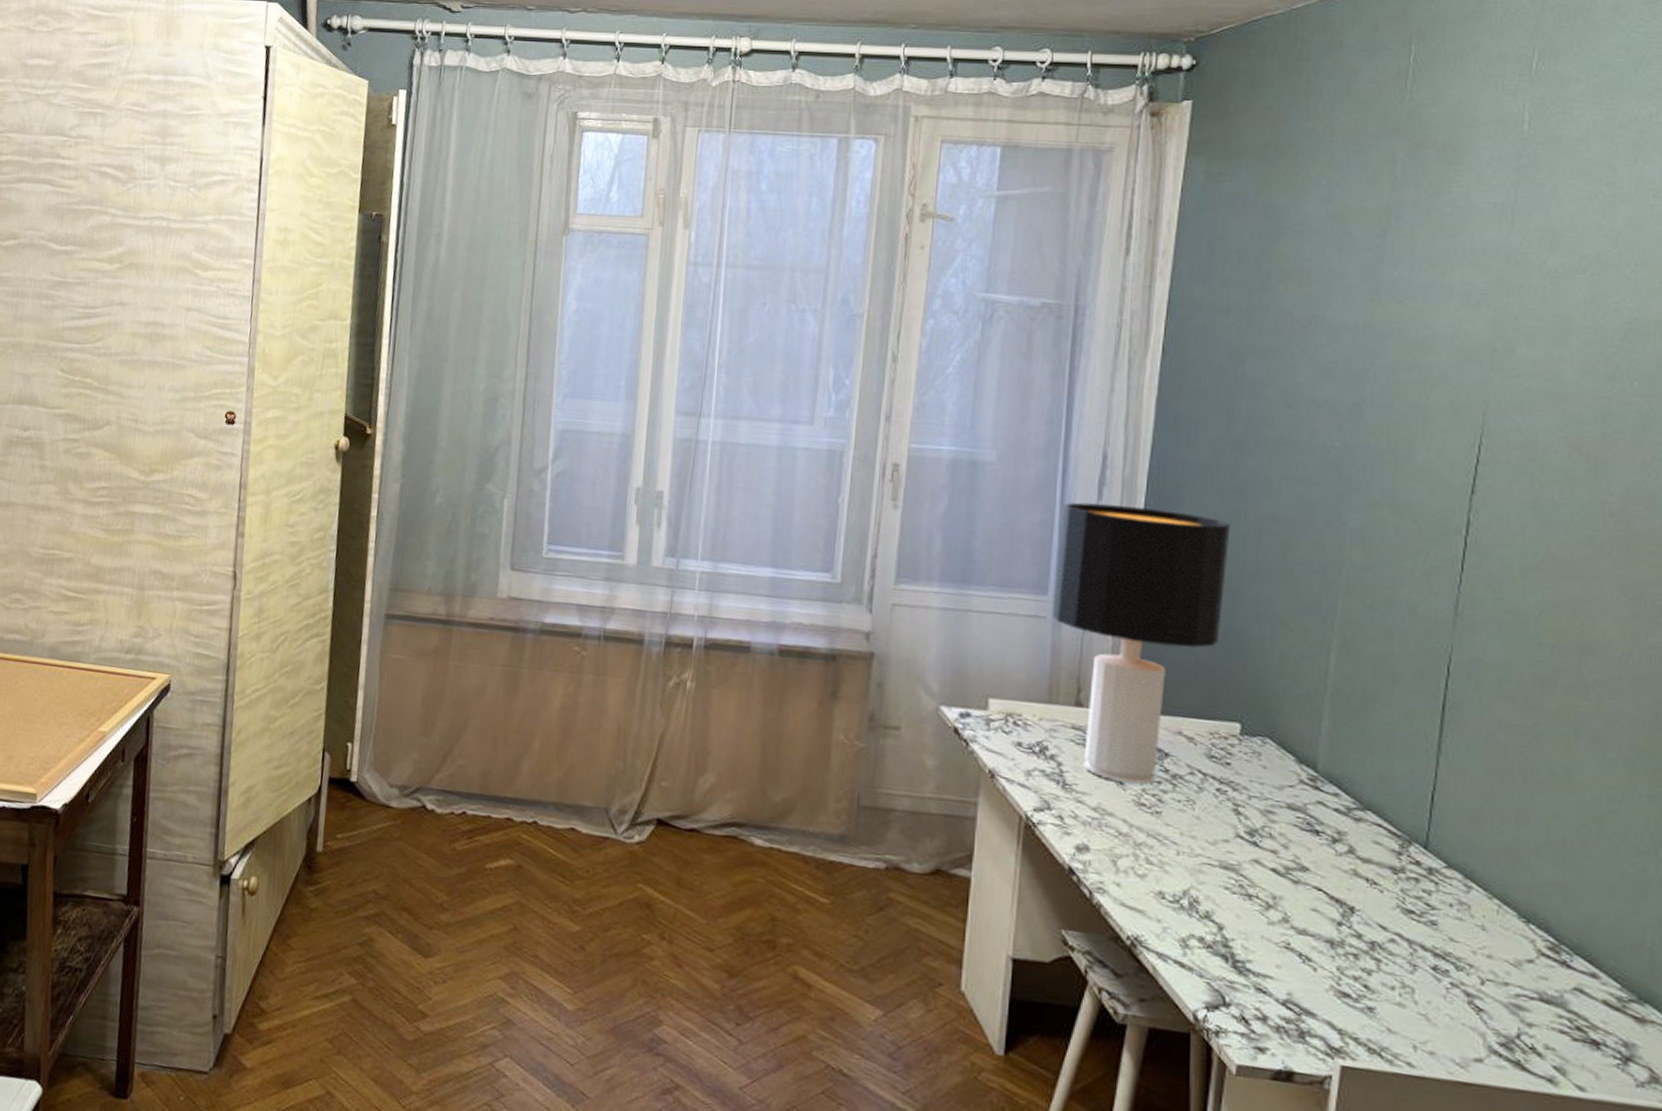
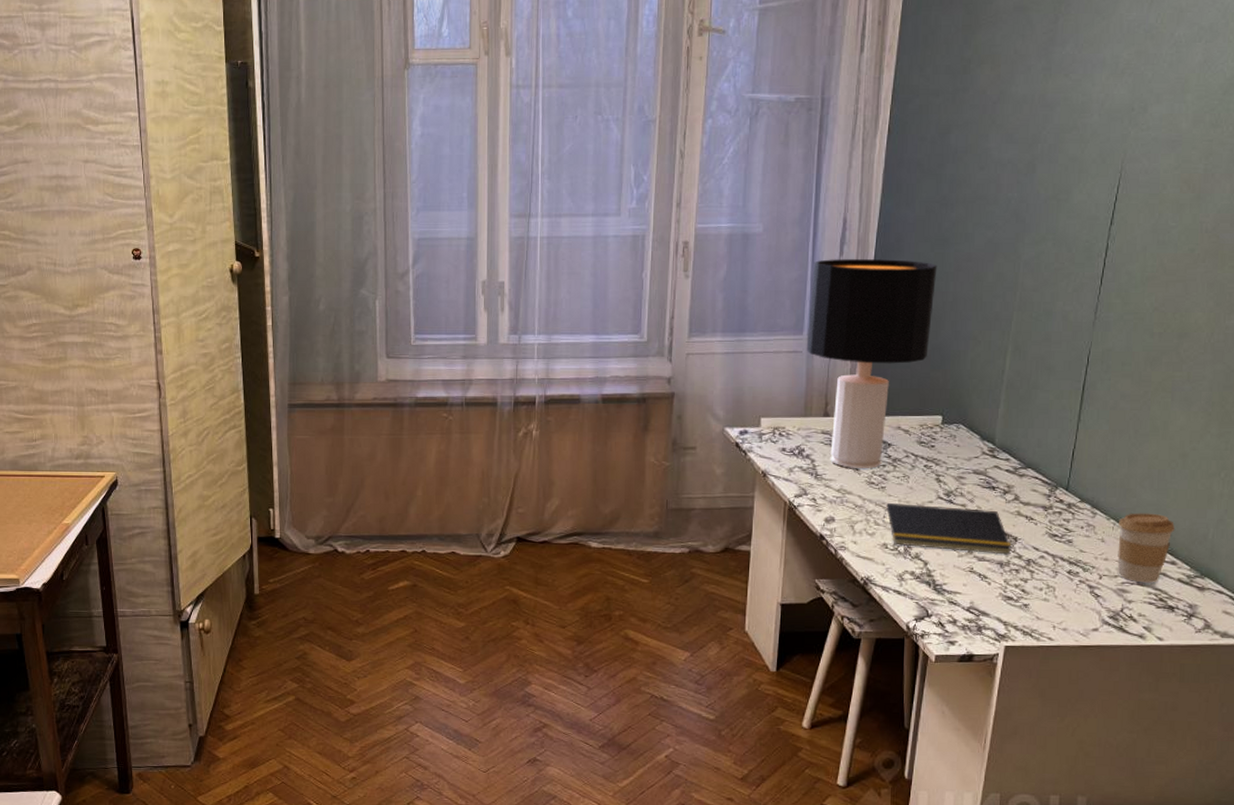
notepad: none [1157,835,1346,932] -> present [882,503,1011,555]
coffee cup: none [1504,893,1592,1002] -> present [1117,513,1175,583]

